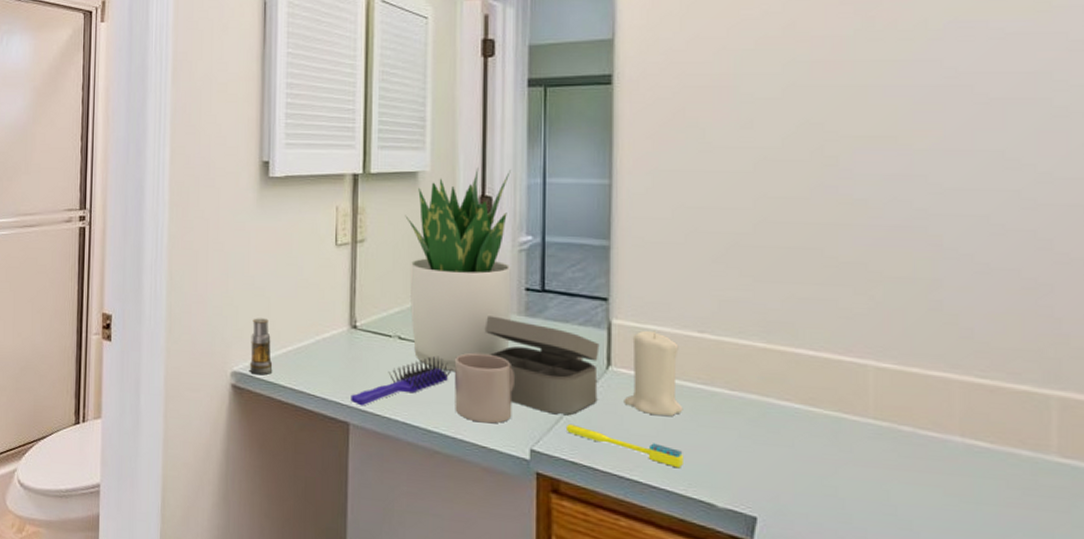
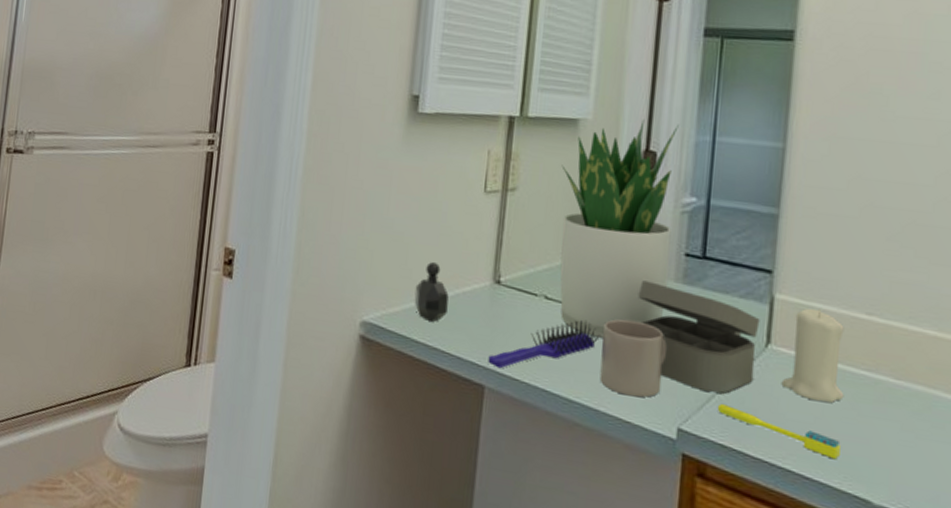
perfume bottle: present [249,318,273,375] -> none [380,264,407,328]
perfume bottle: none [279,312,310,367] -> present [414,261,449,322]

